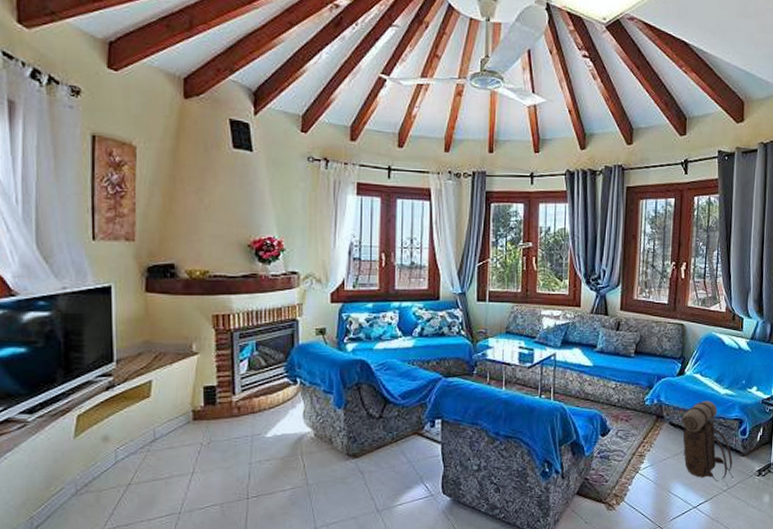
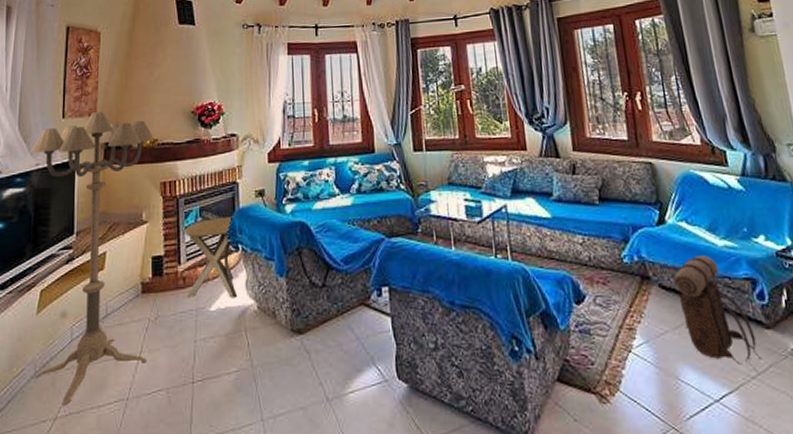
floor lamp: none [54,237,205,520] -> present [30,112,155,406]
side table: none [239,352,295,427] -> present [184,216,238,299]

